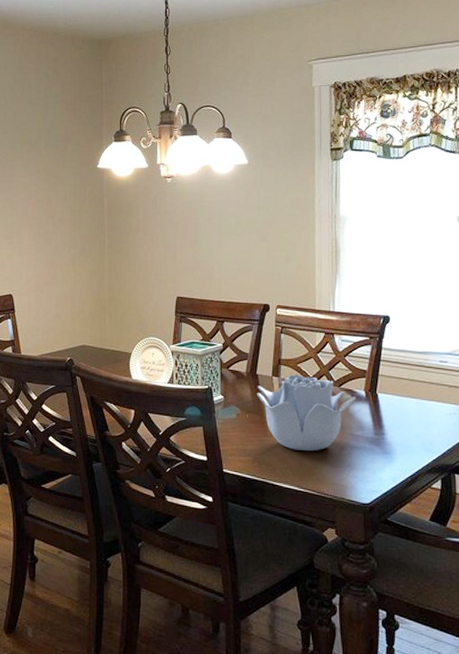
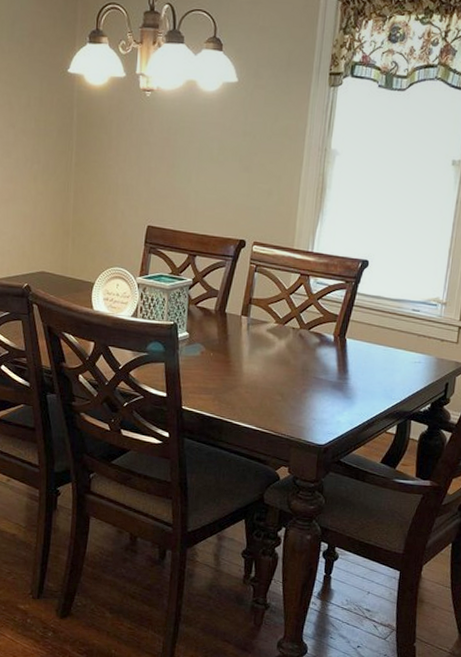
decorative bowl: present [257,374,357,452] -> none [224,314,325,393]

